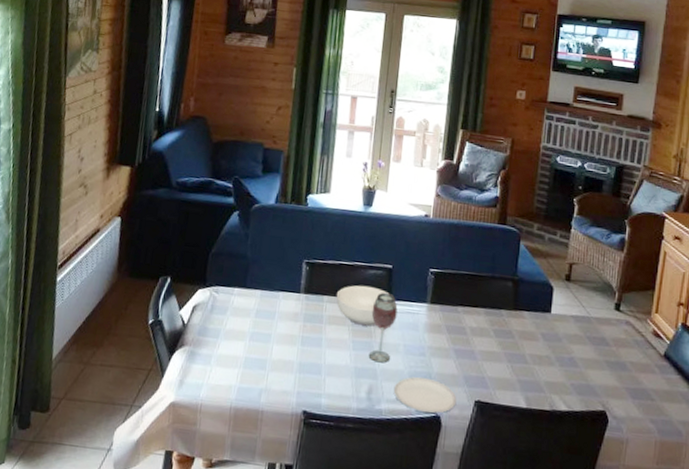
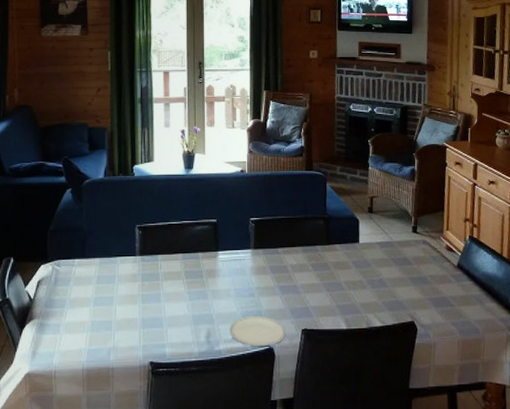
bowl: present [336,285,388,326] -> none [169,241,216,277]
wineglass: present [369,293,398,363] -> none [202,245,225,308]

